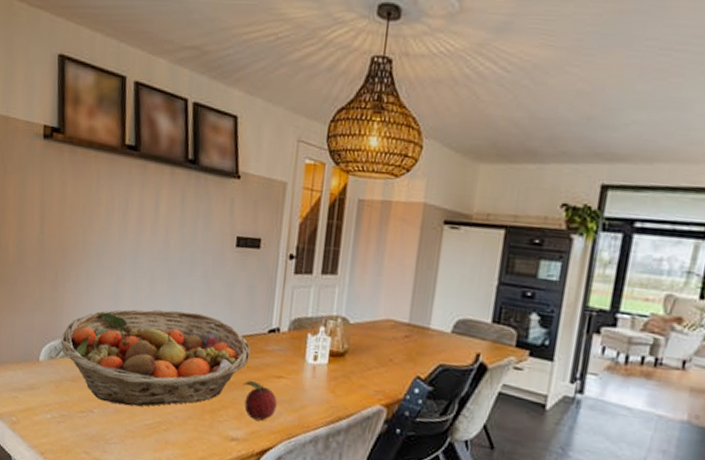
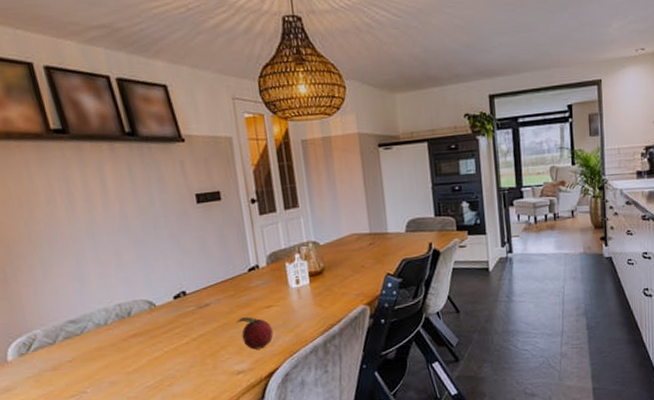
fruit basket: present [61,309,251,407] -> none [28,270,237,379]

